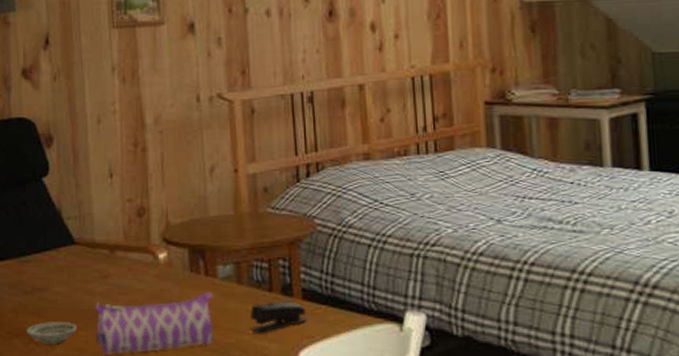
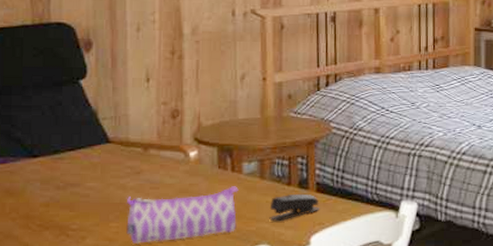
saucer: present [27,322,77,344] -> none [58,215,108,235]

